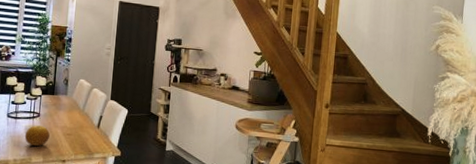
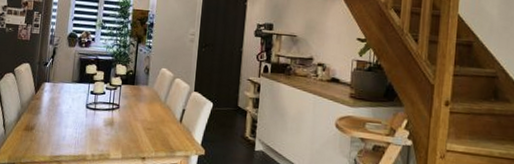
fruit: present [24,125,50,146] -> none [103,118,129,141]

